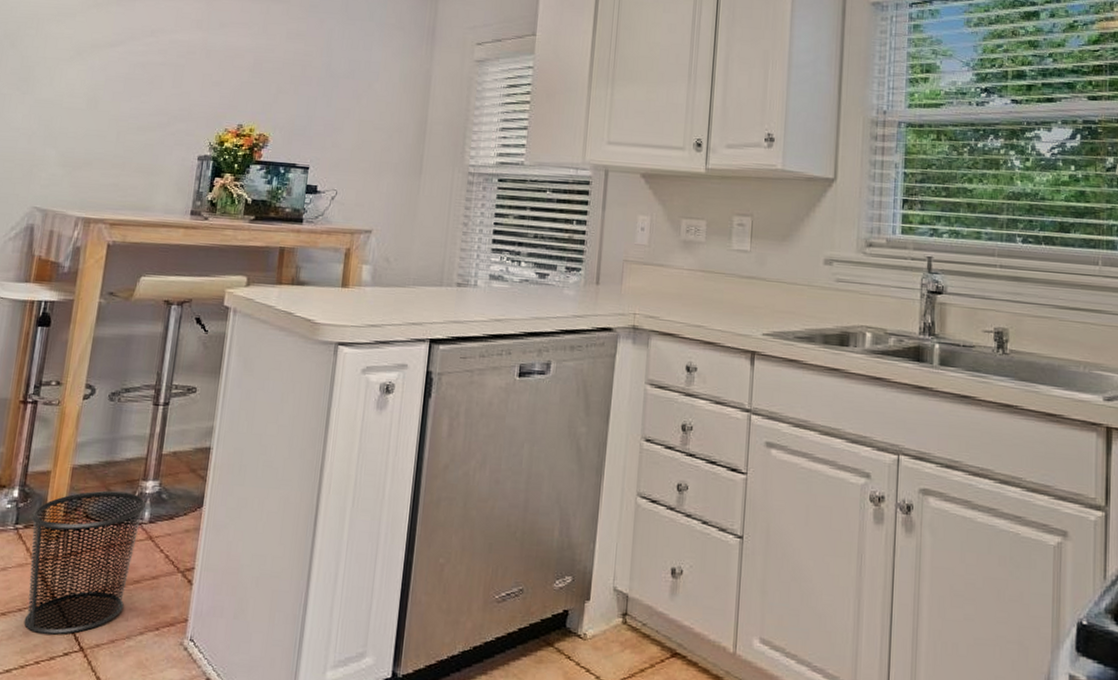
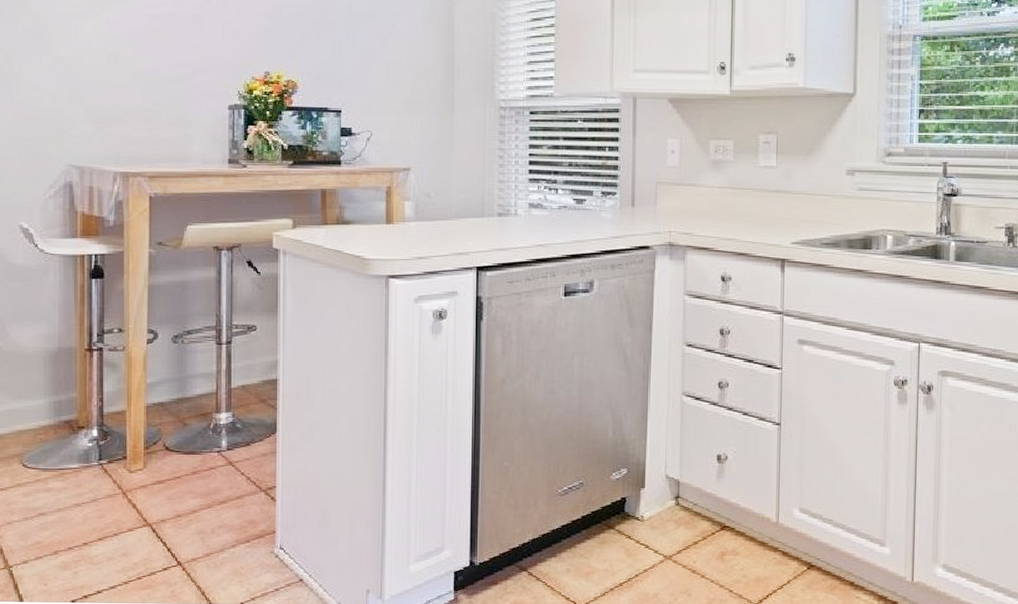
waste bin: present [24,490,146,635] -> none [113,424,221,554]

